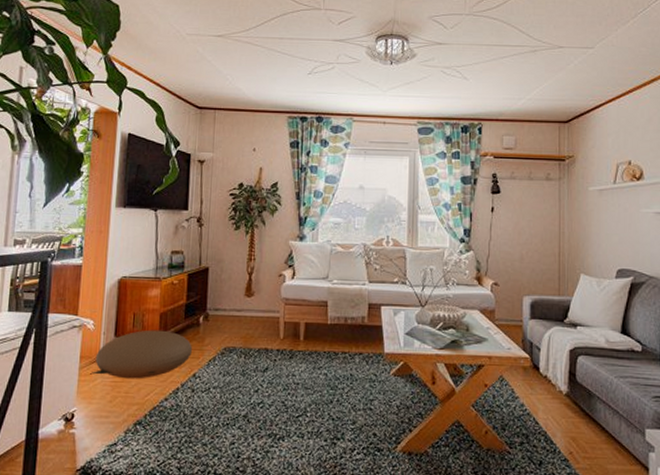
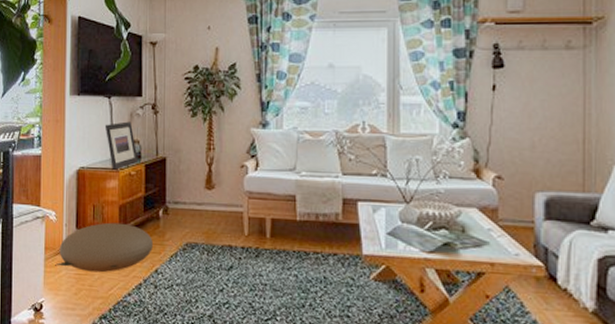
picture frame: none [149,233,181,279] -> present [104,121,138,170]

